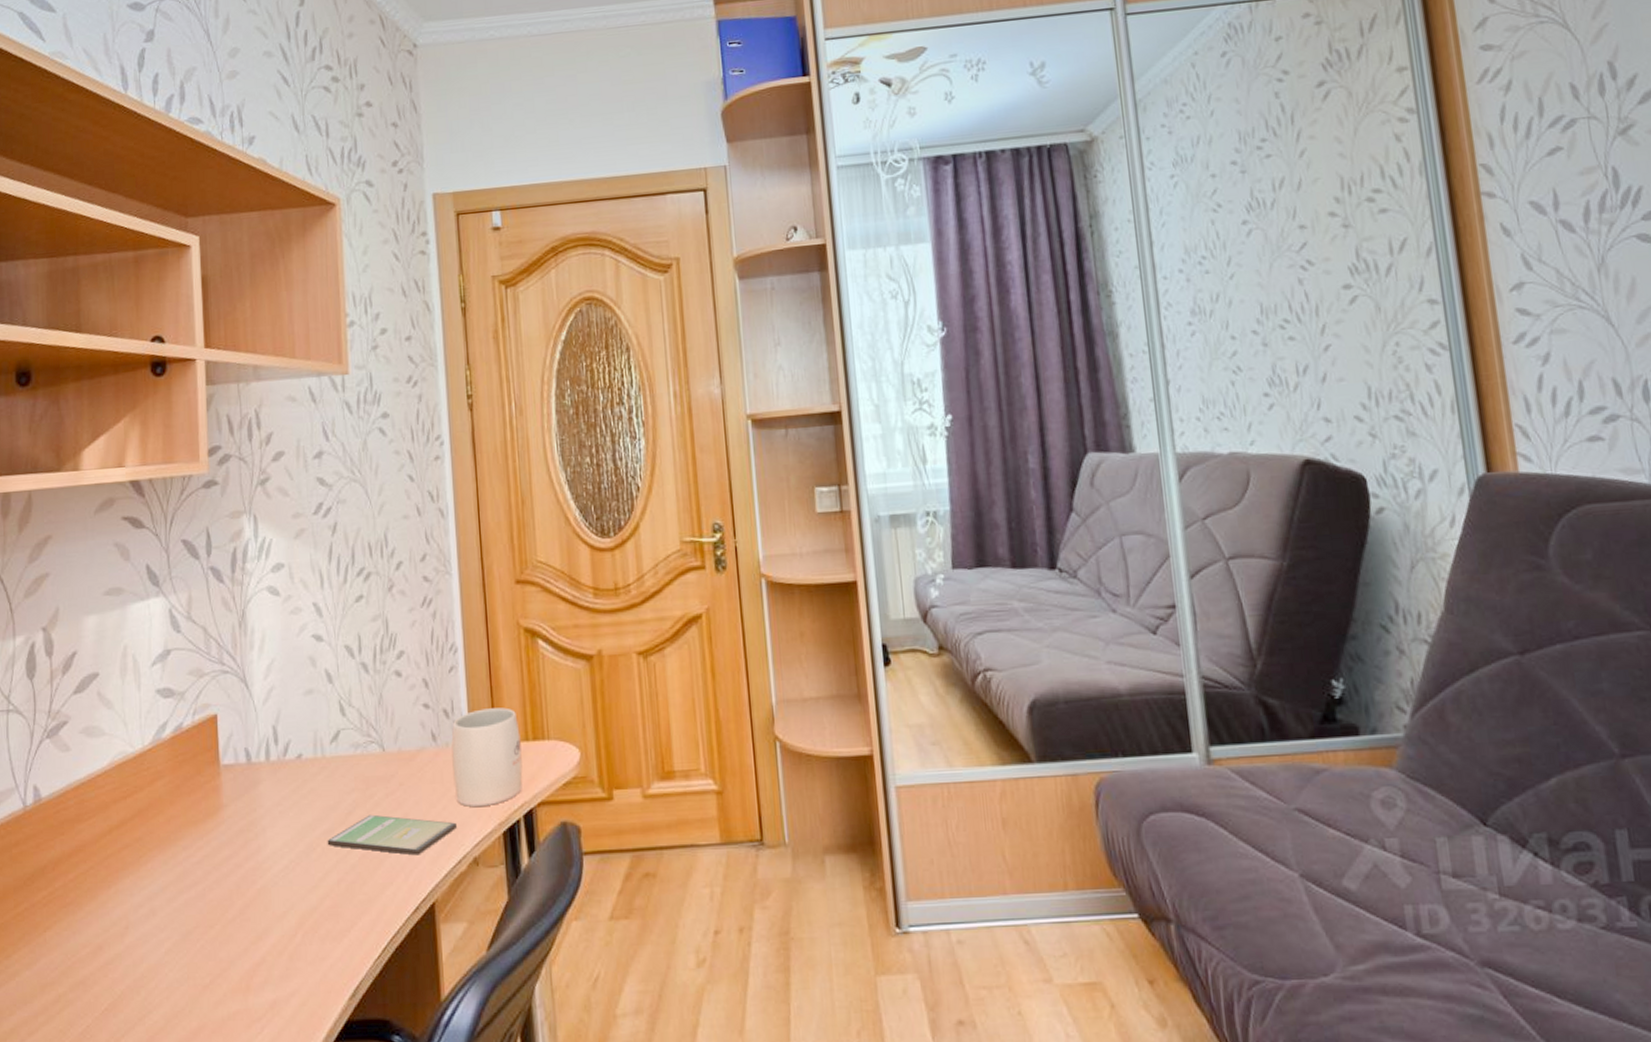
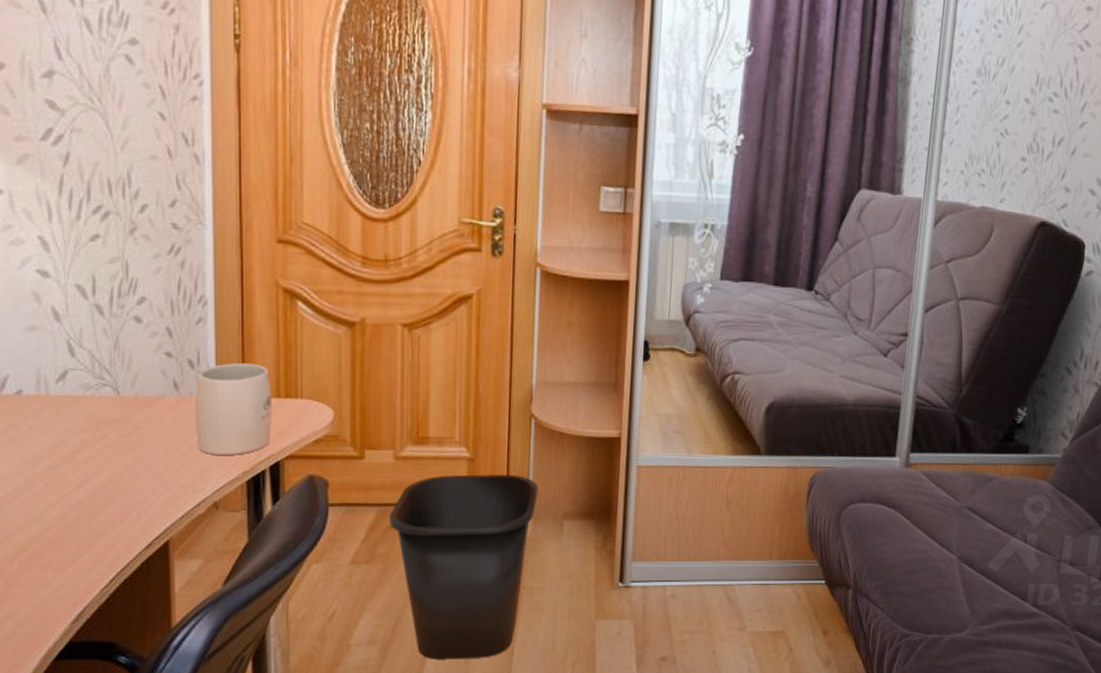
smartphone: present [327,814,458,856] -> none [50,455,198,496]
waste bin: none [643,807,794,1031] -> present [389,474,539,659]

